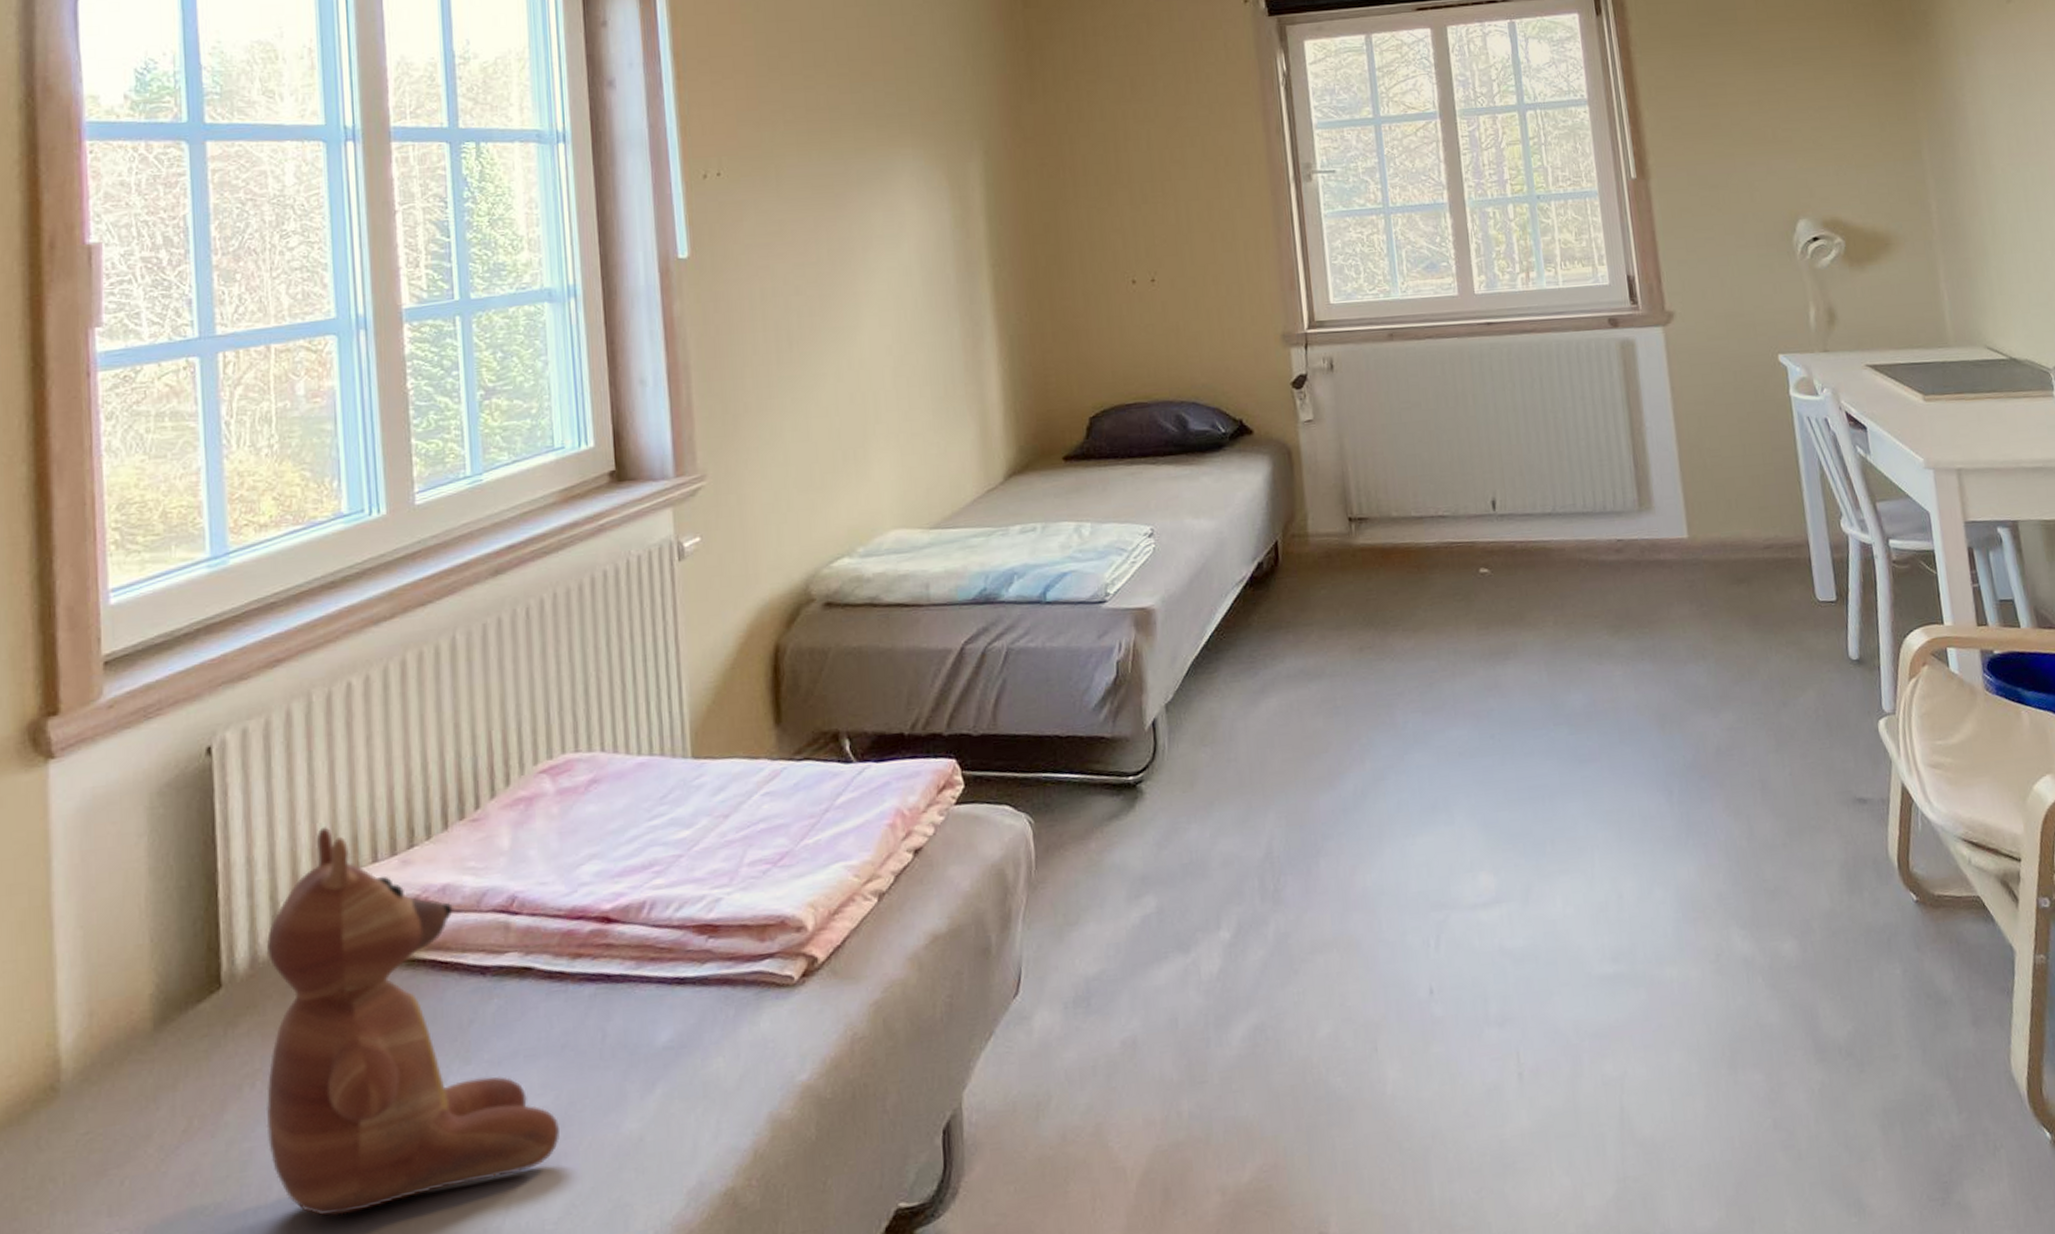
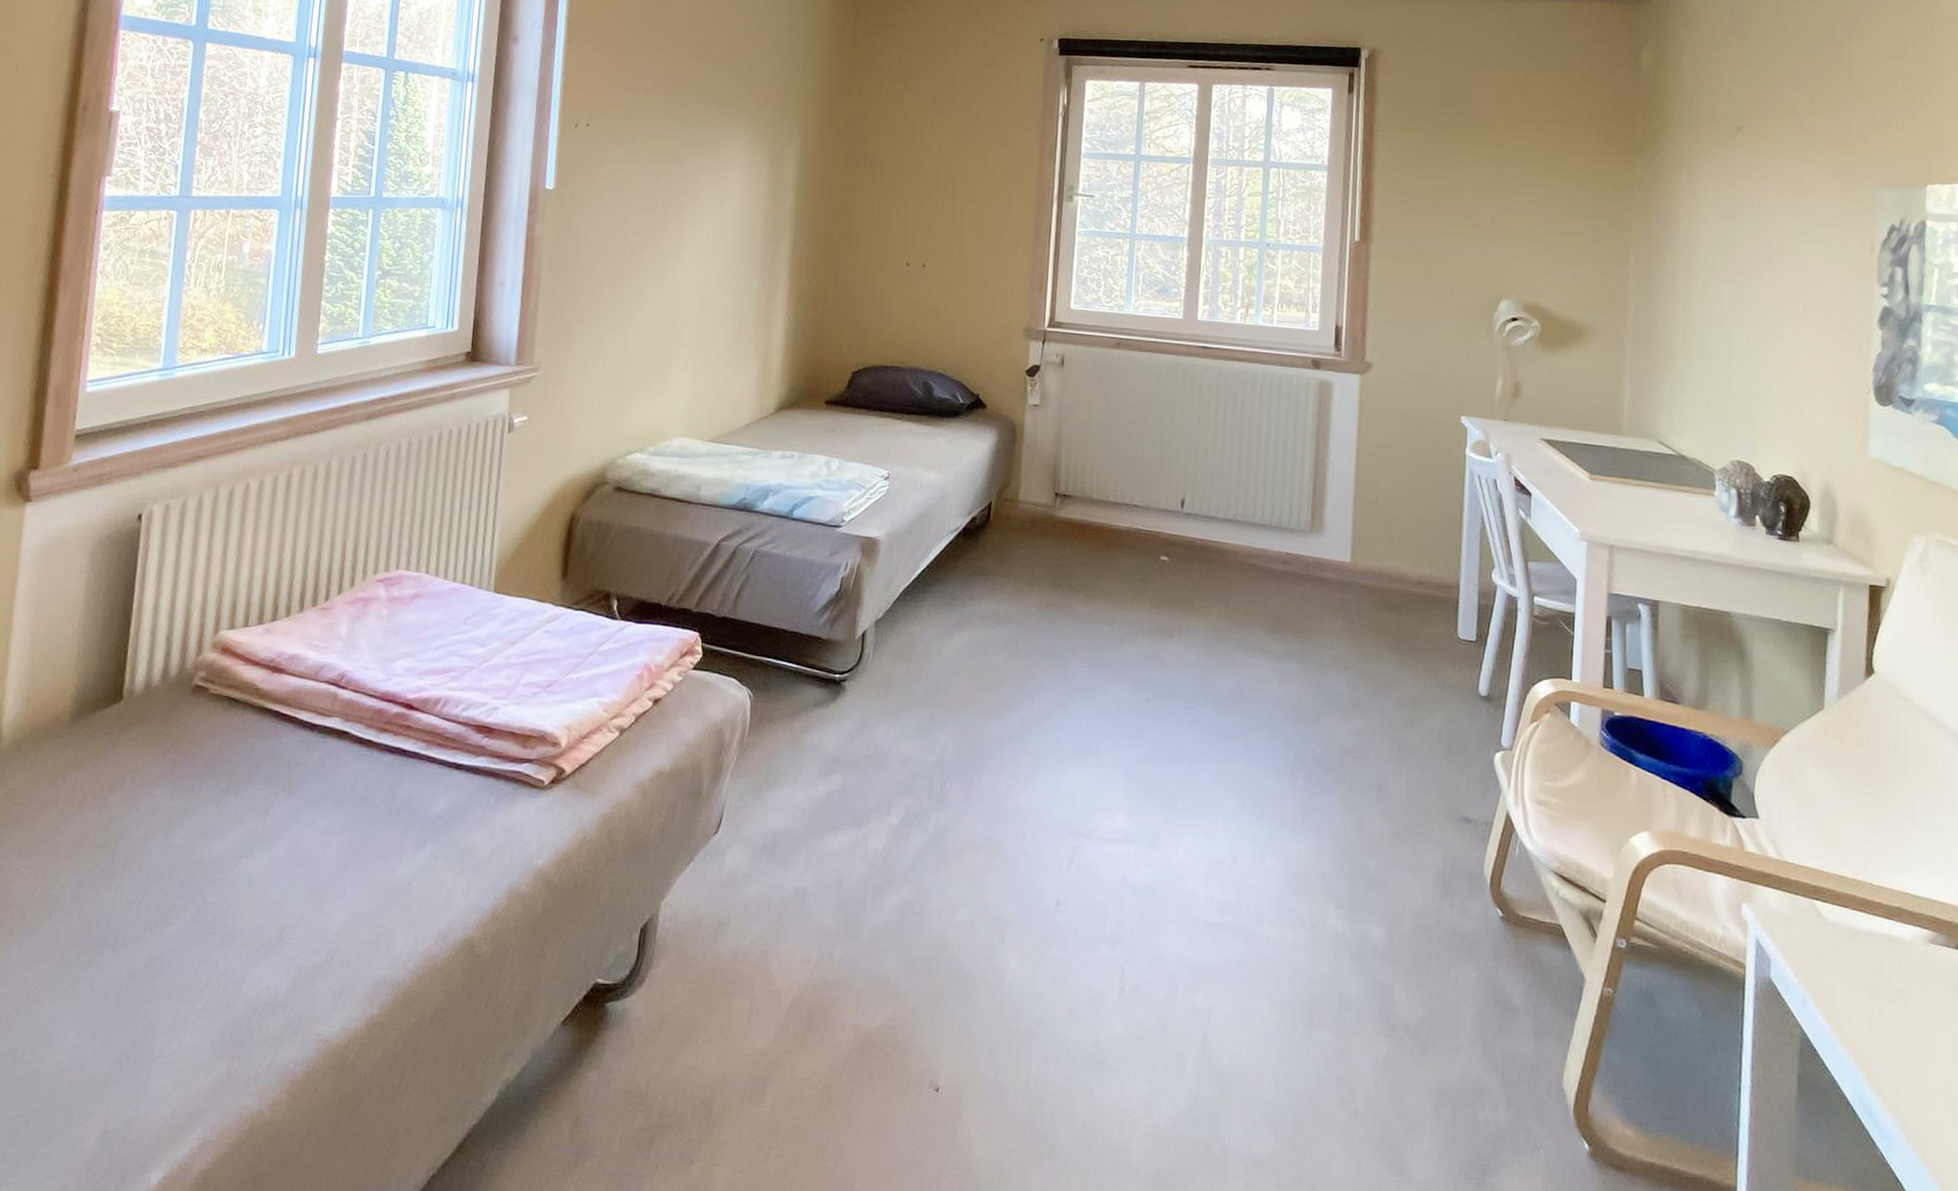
teddy bear: present [265,827,560,1216] -> none [138,592,350,892]

